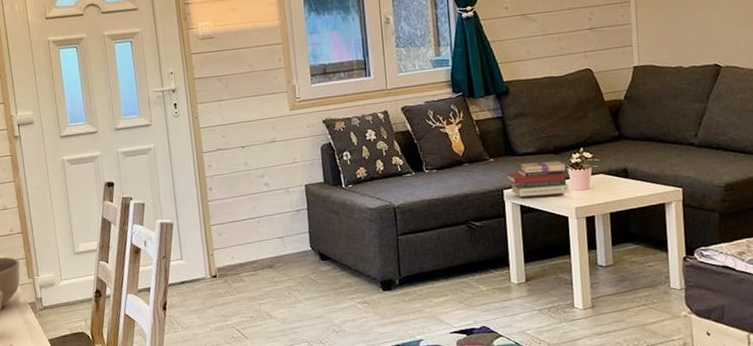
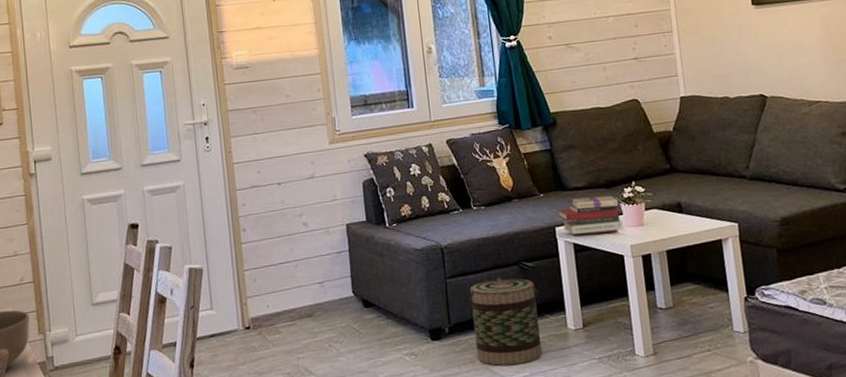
basket: none [417,235,486,315] -> present [467,277,543,366]

